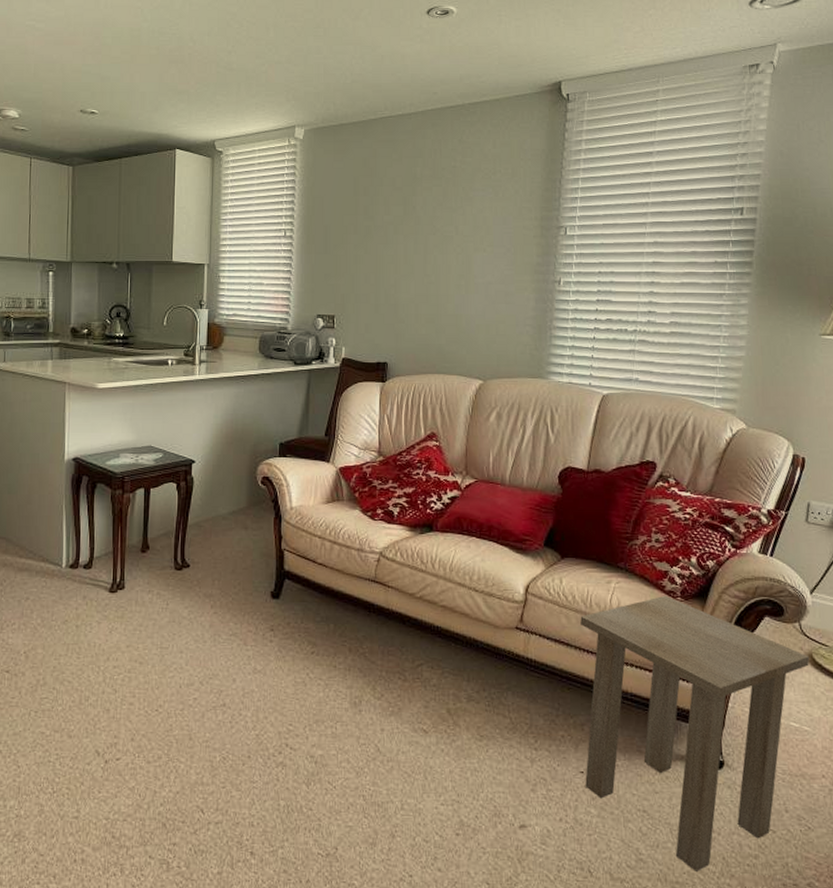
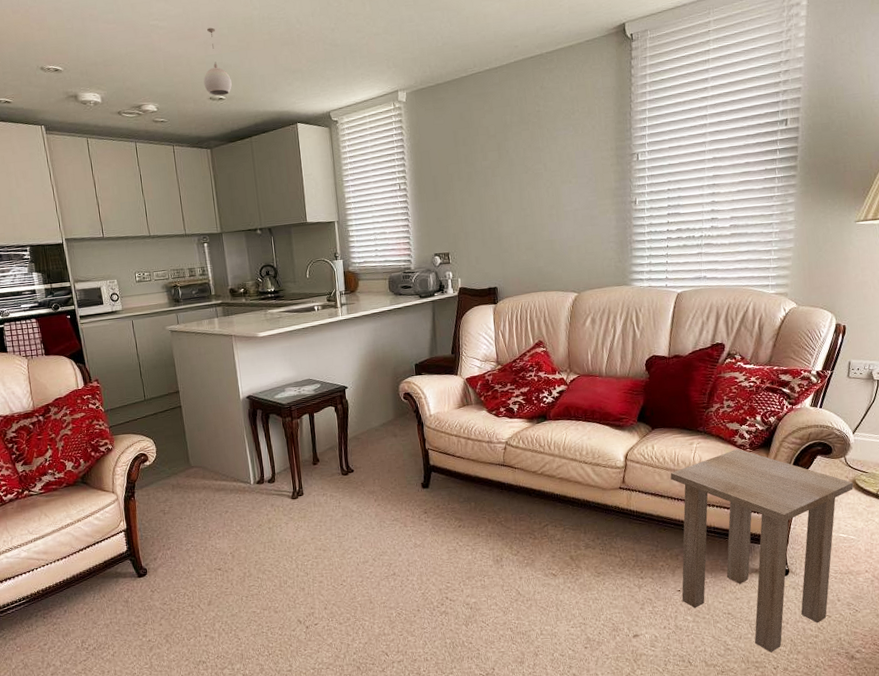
pendant light: none [76,35,108,109] -> present [203,27,232,96]

